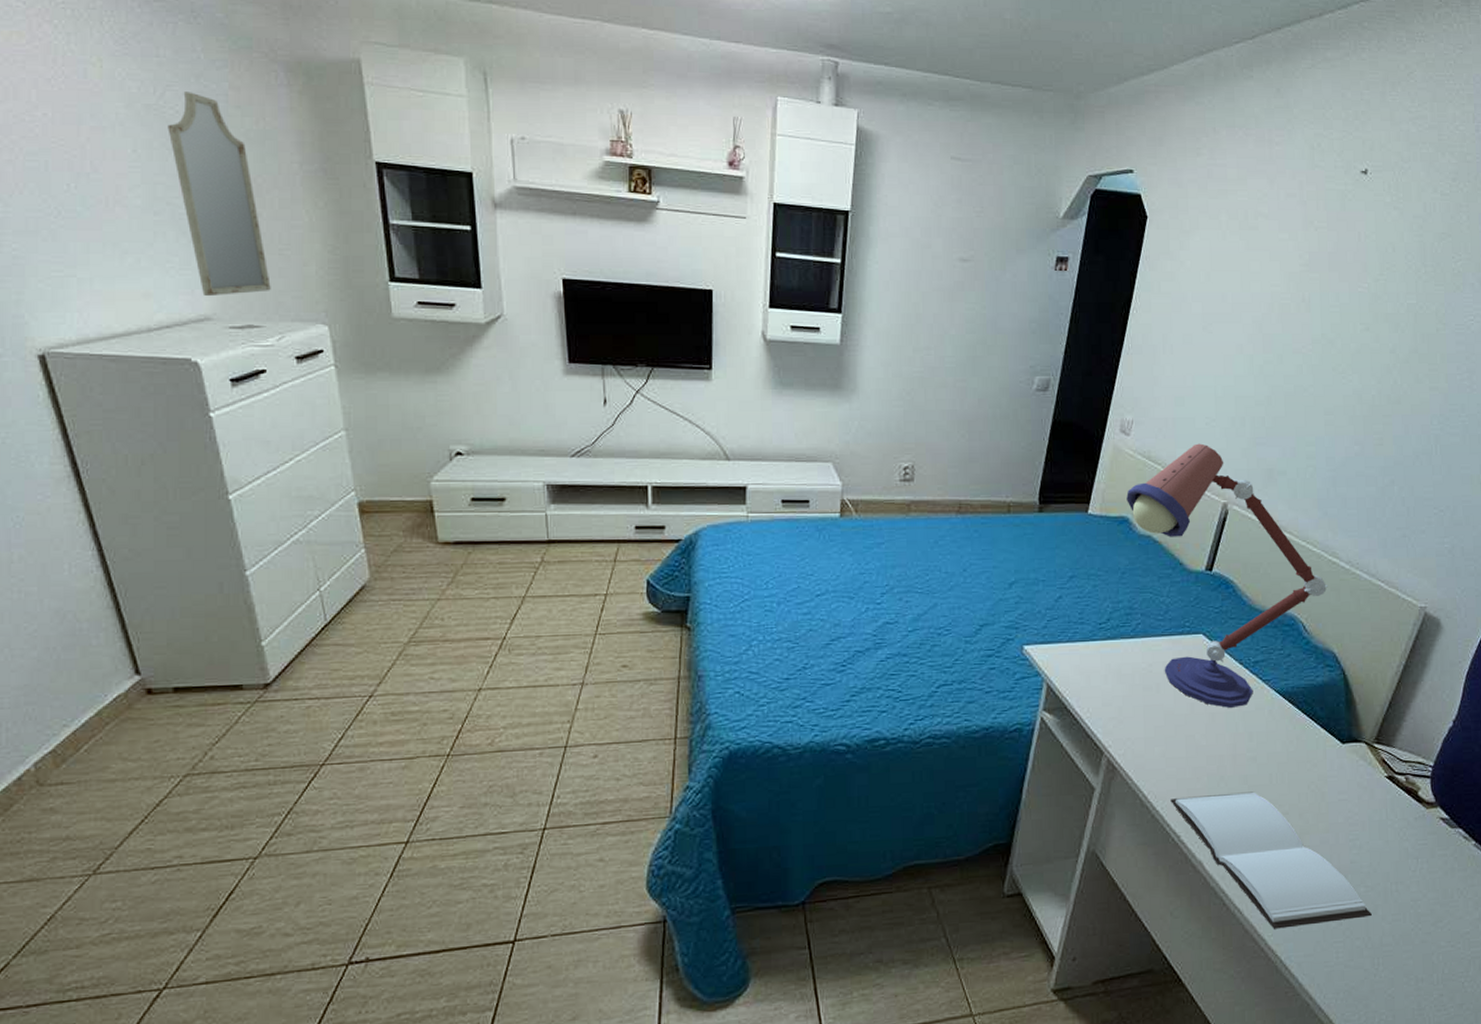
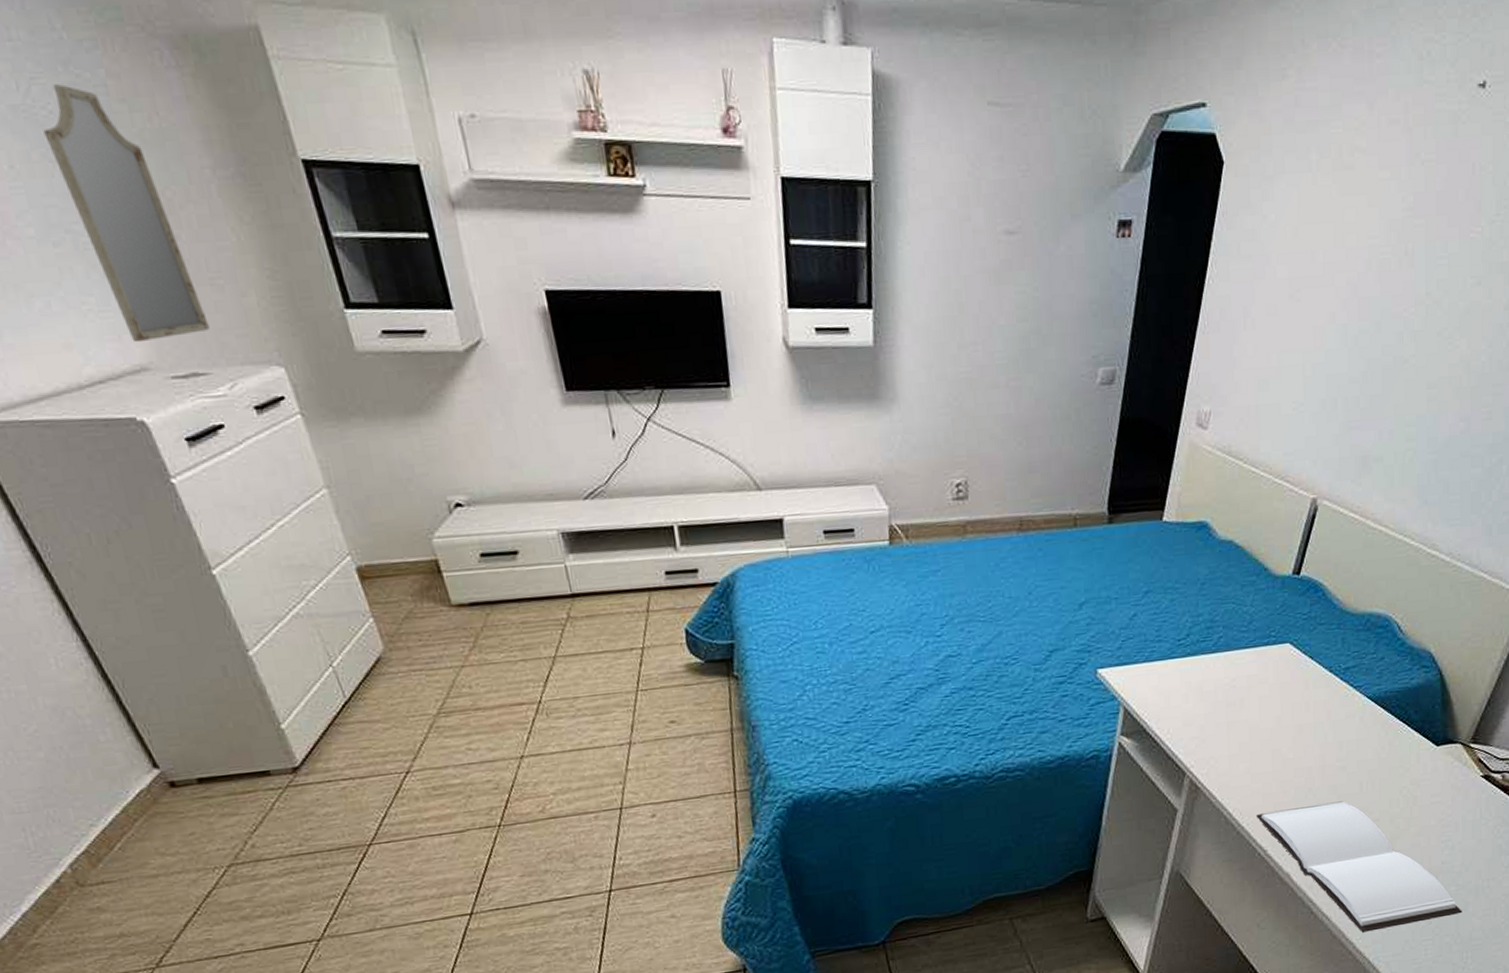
desk lamp: present [1126,443,1328,708] -> none [1205,432,1426,719]

